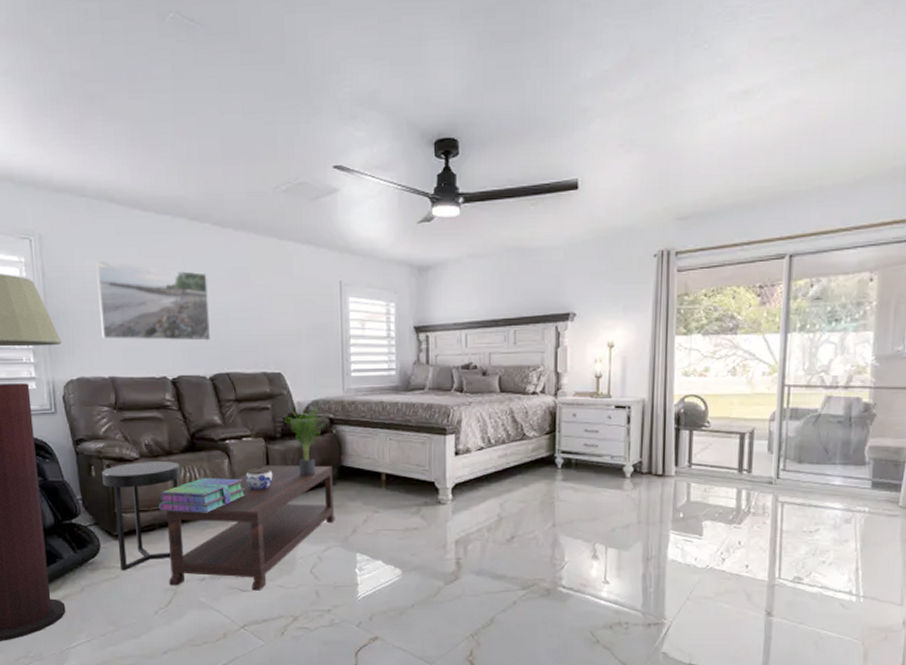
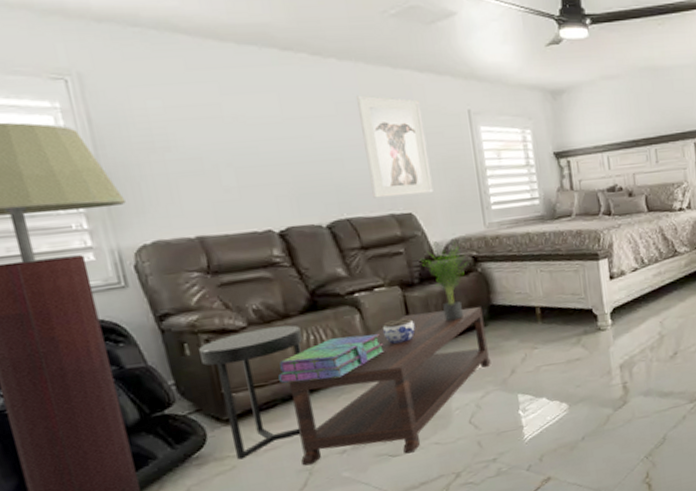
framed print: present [95,260,210,341] -> none [162,101,323,193]
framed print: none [246,263,302,357] -> present [357,95,434,198]

